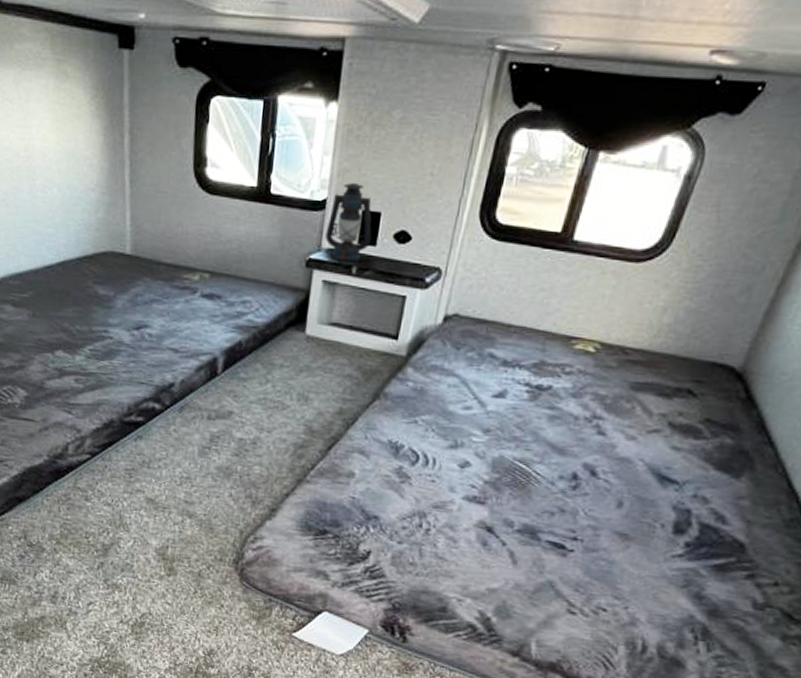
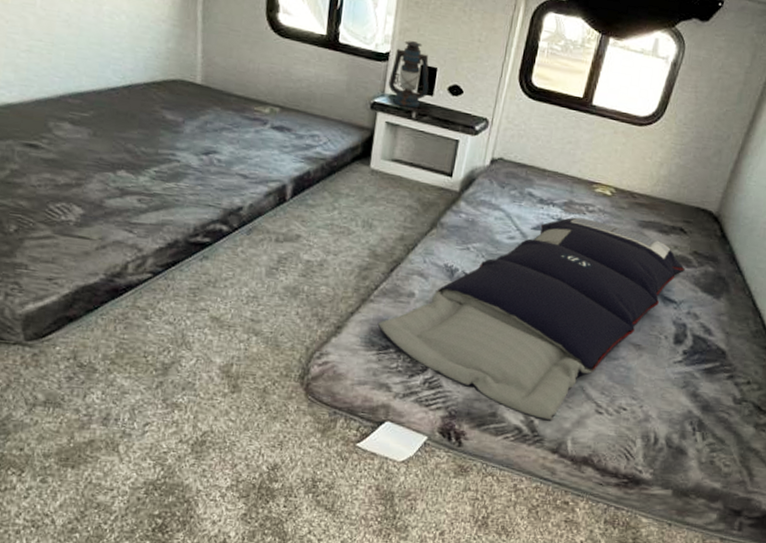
sleeping bag: none [314,380,692,621] -> present [377,217,685,422]

